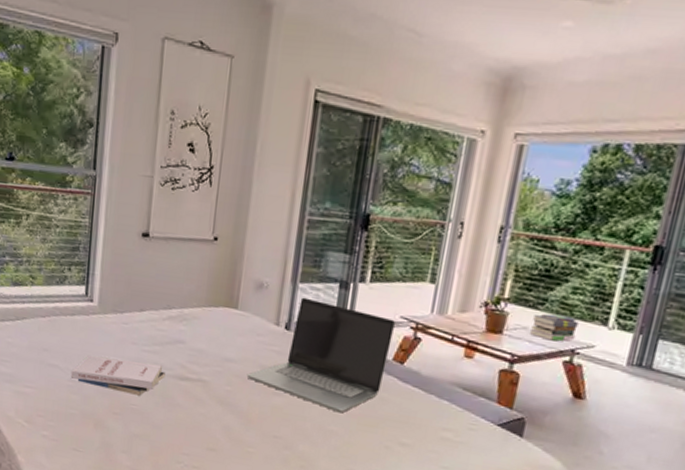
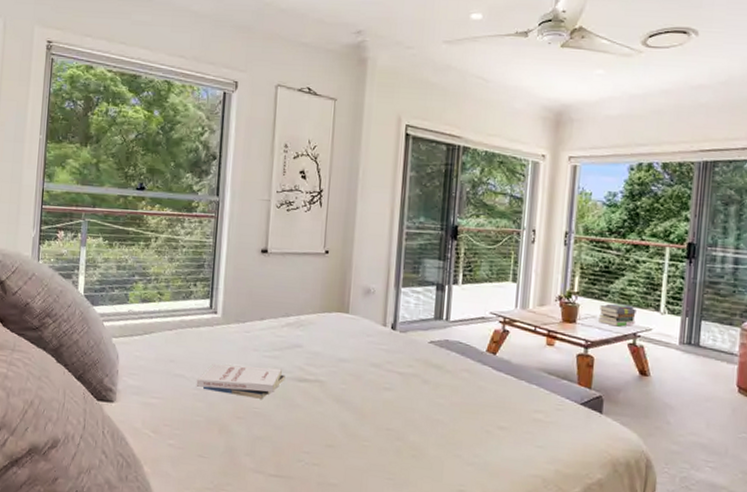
laptop: present [246,297,396,413] -> none [359,300,487,403]

